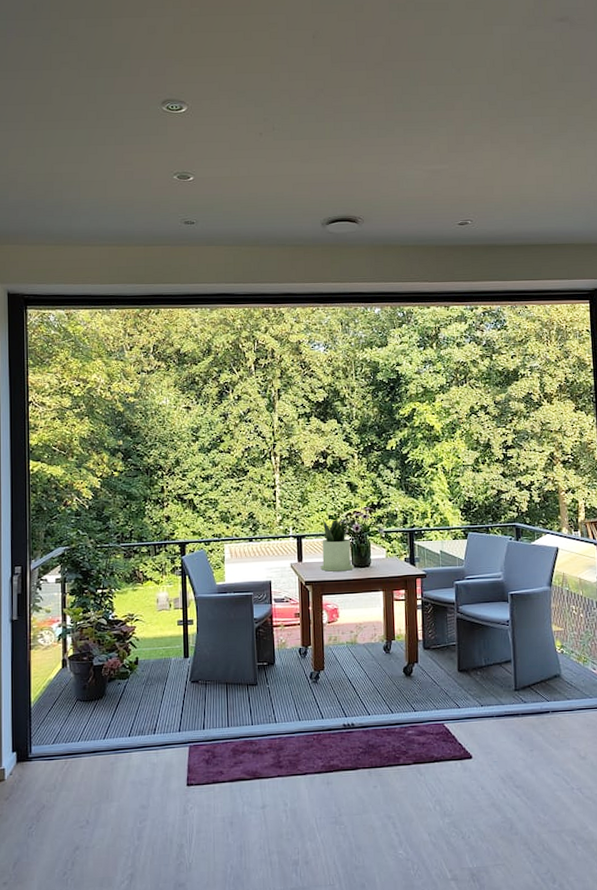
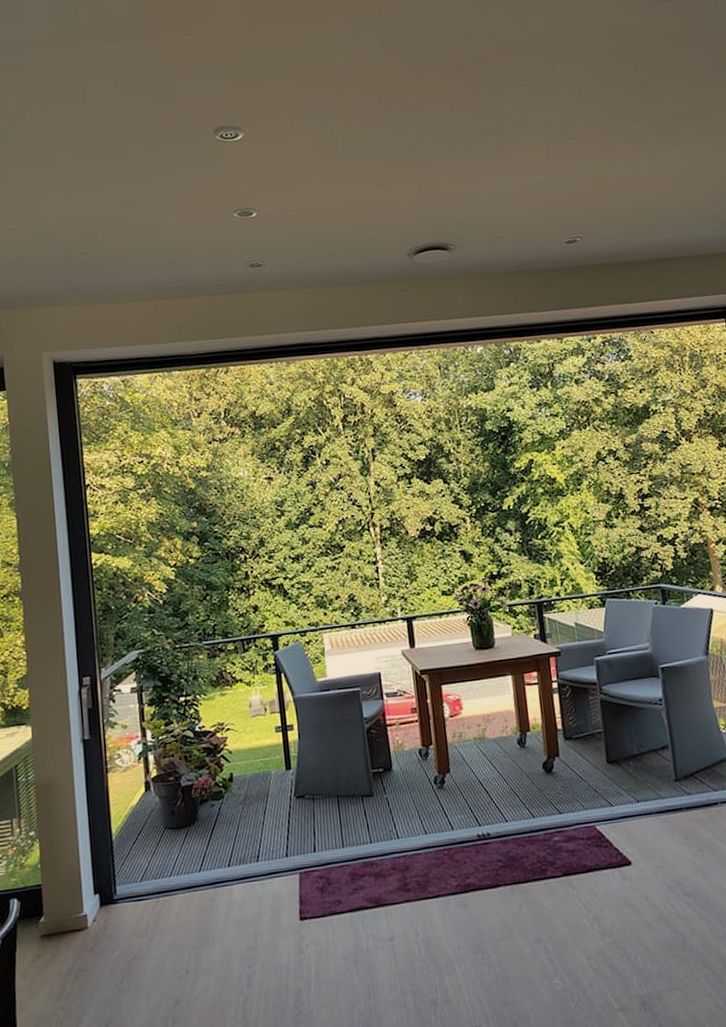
planter: present [319,518,354,572] -> none [434,593,476,657]

